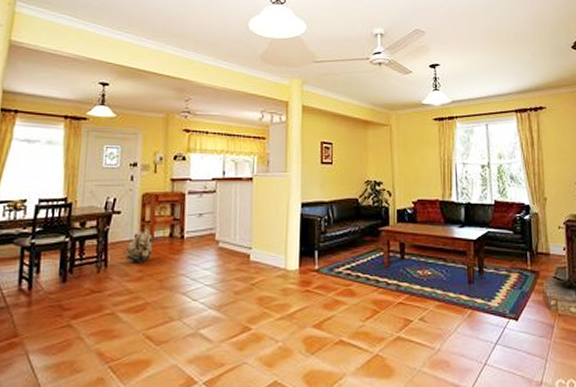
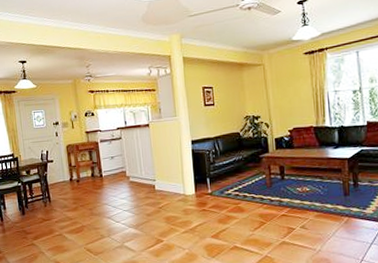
backpack: present [124,230,153,264] -> none [61,173,81,198]

